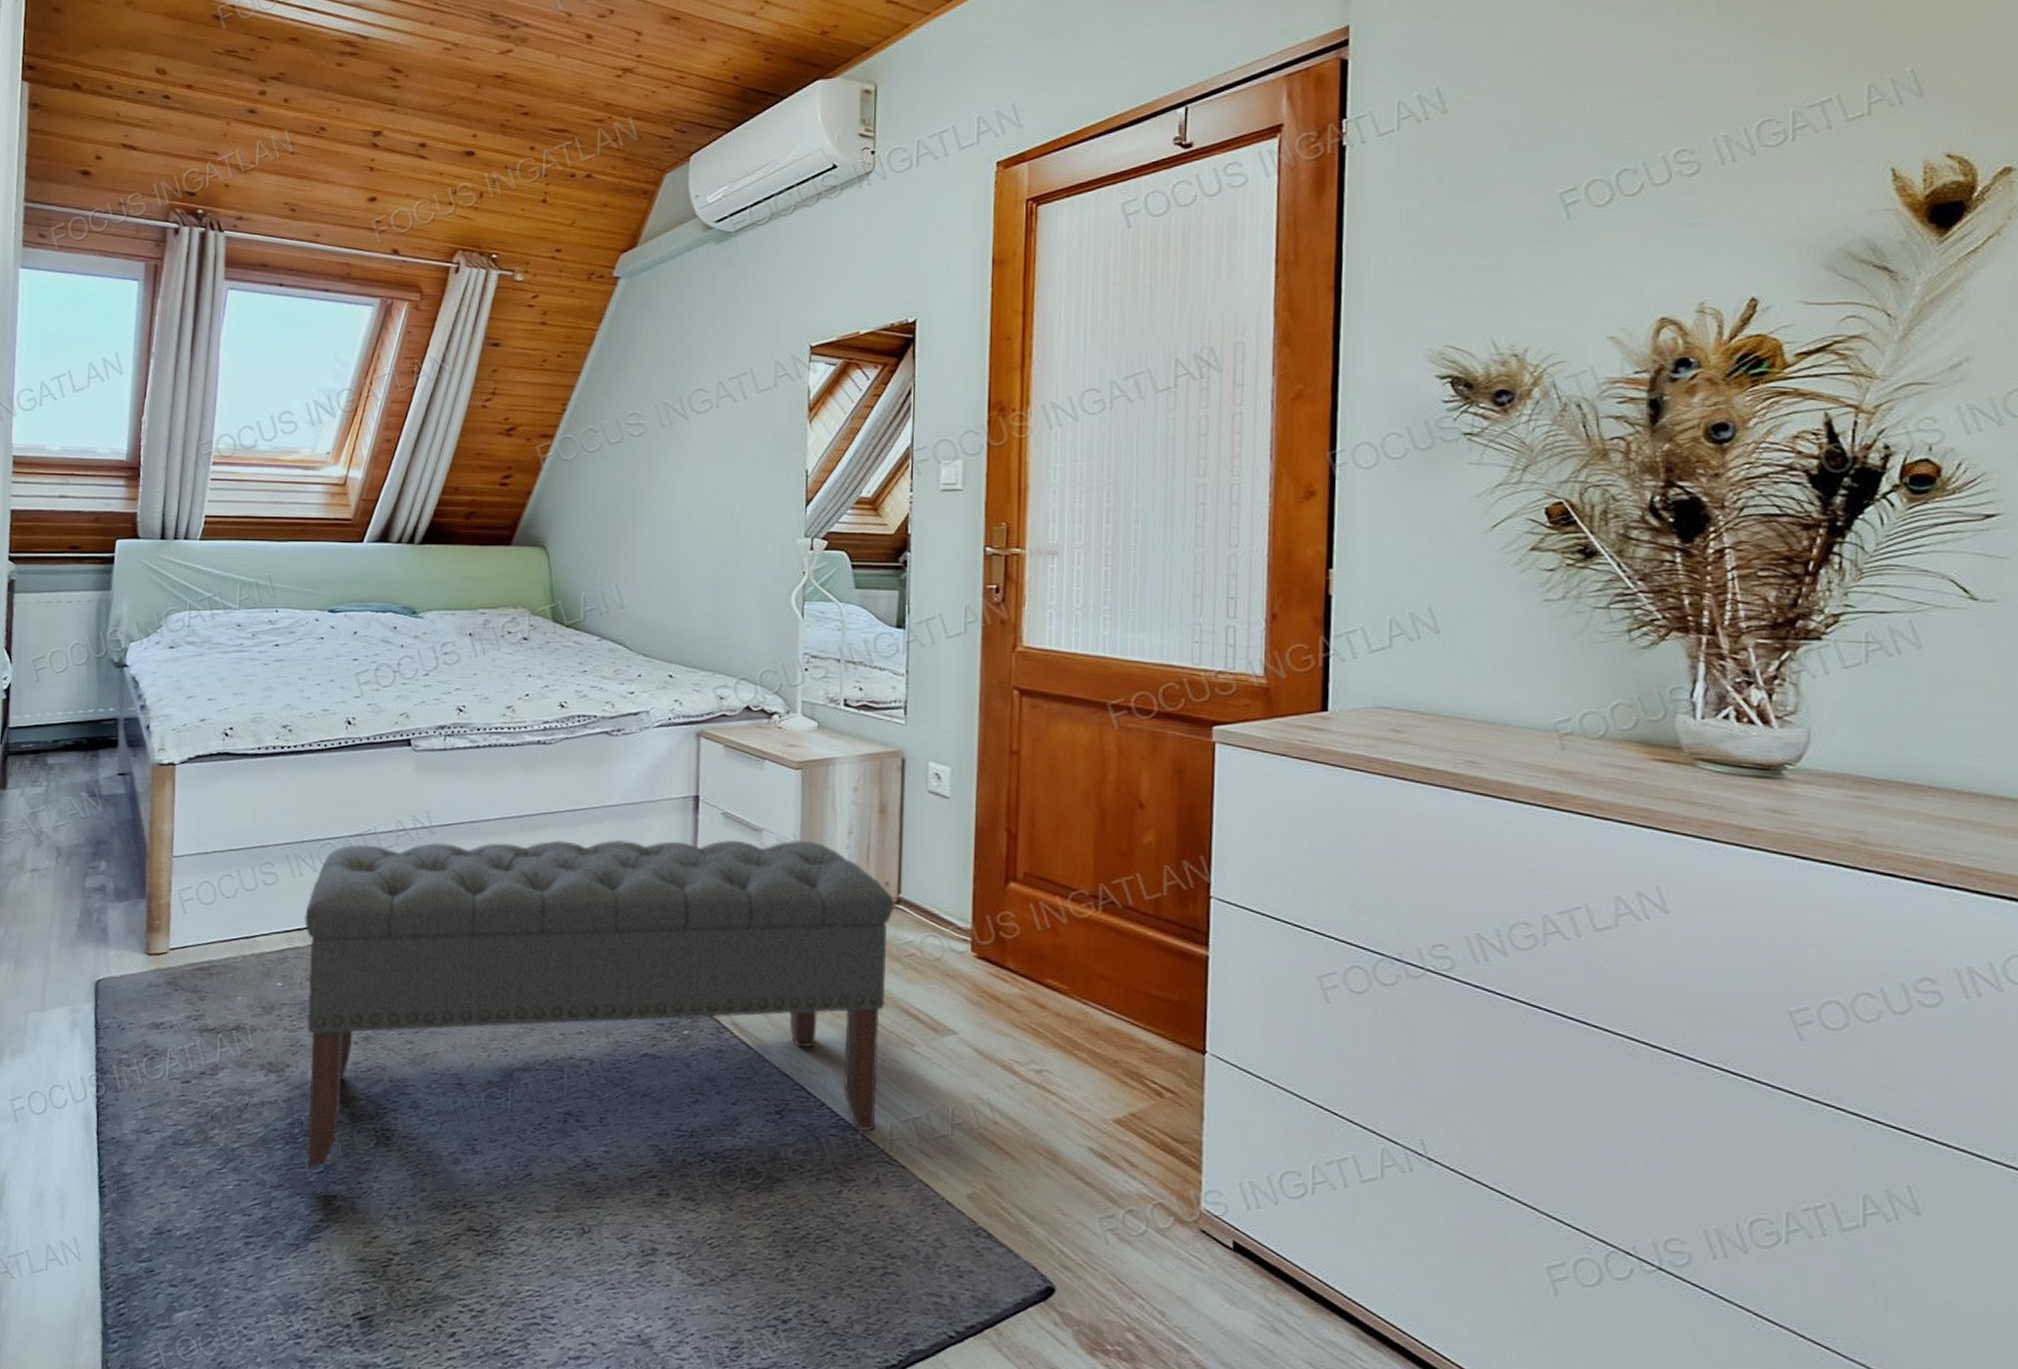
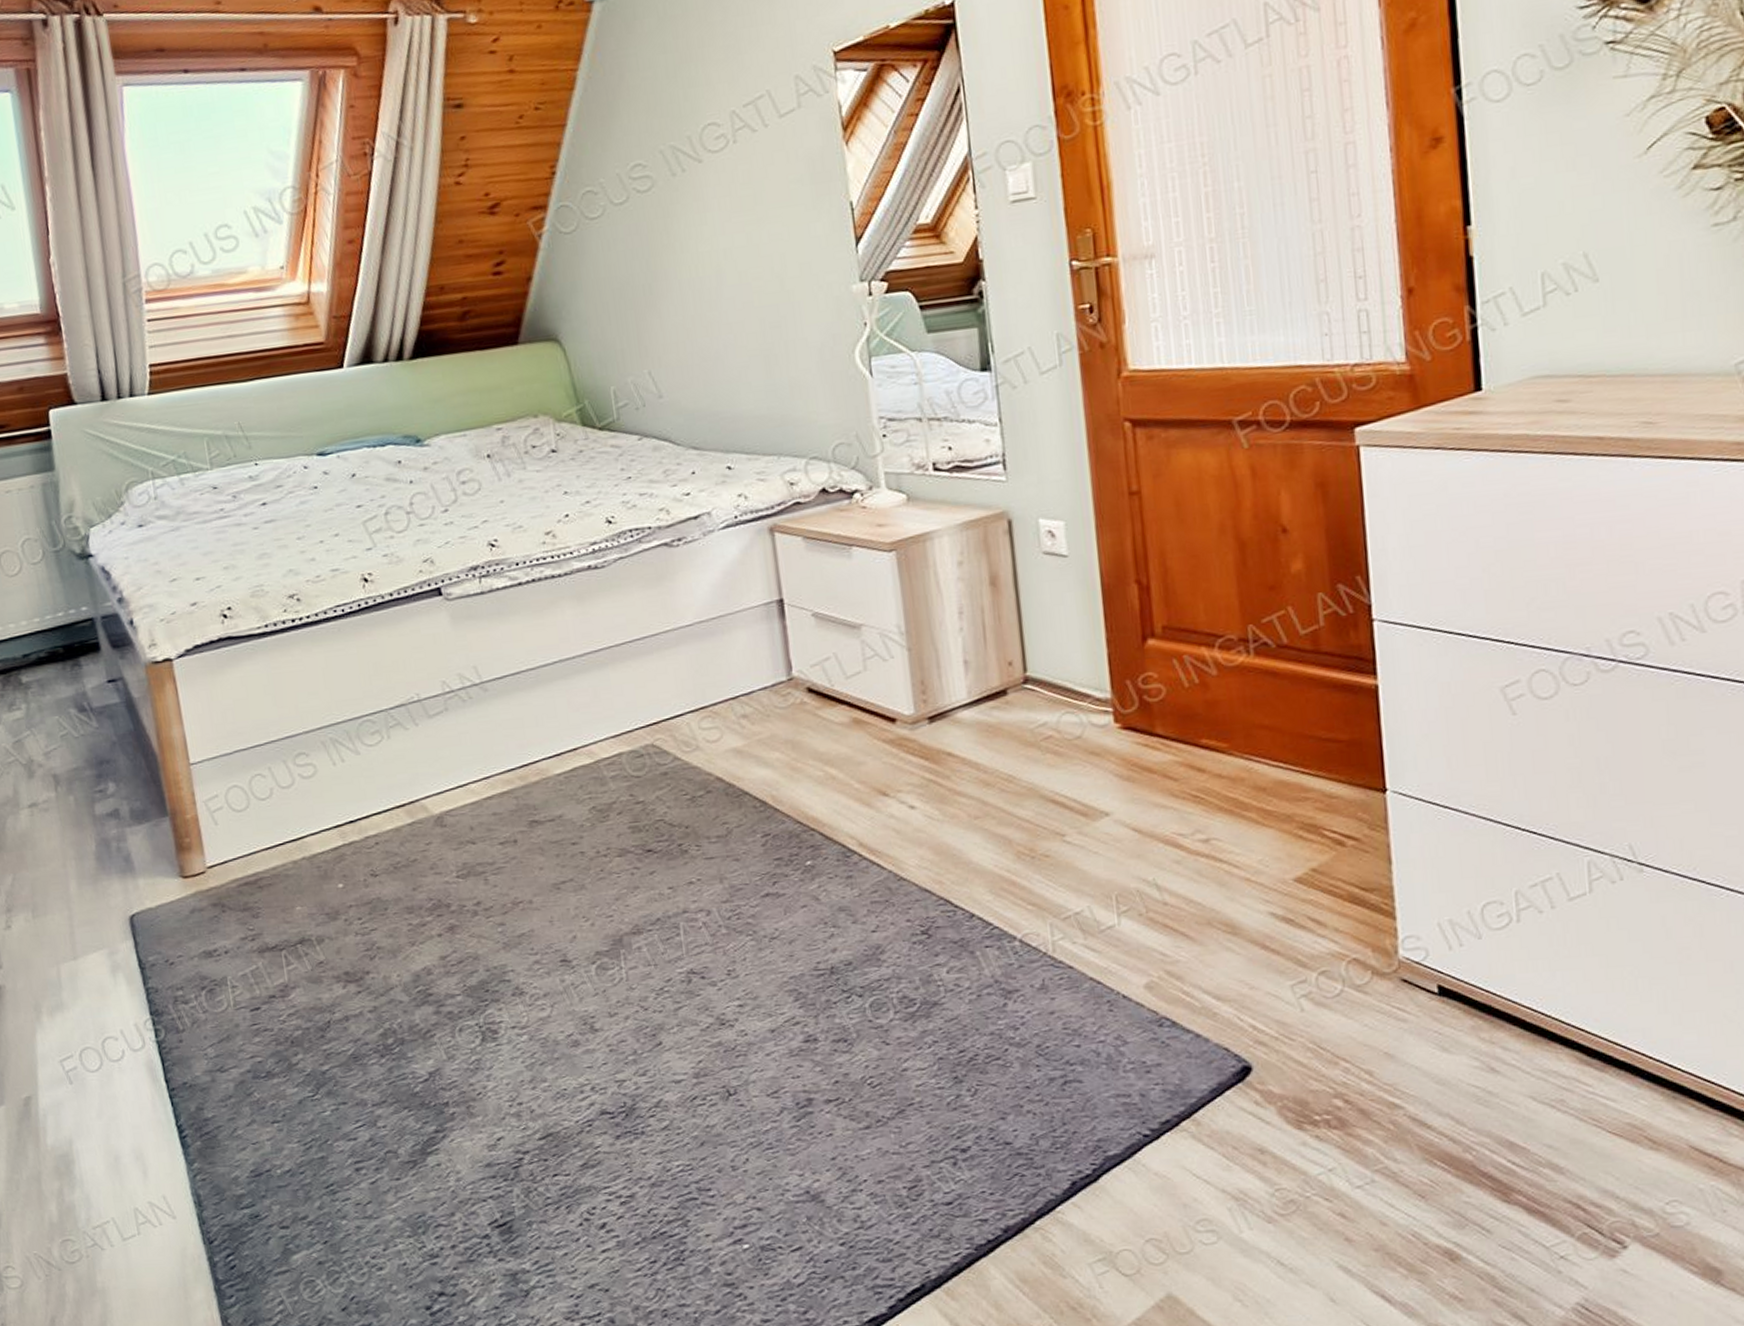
bench: present [304,839,895,1168] -> none [354,630,1034,1078]

